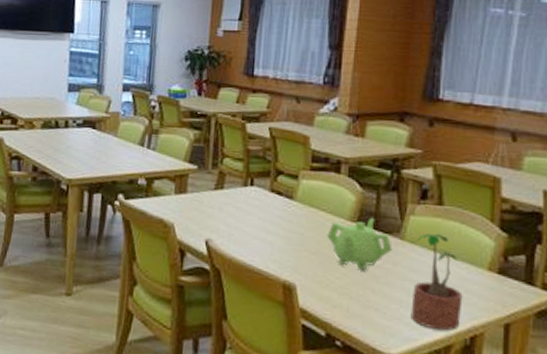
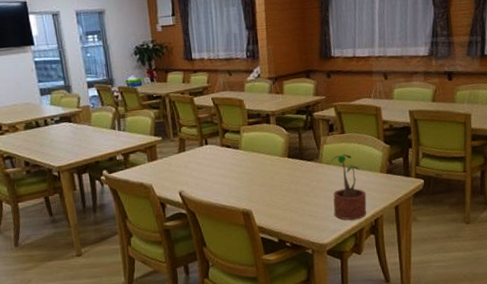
teapot: present [327,217,393,270] -> none [268,151,315,190]

